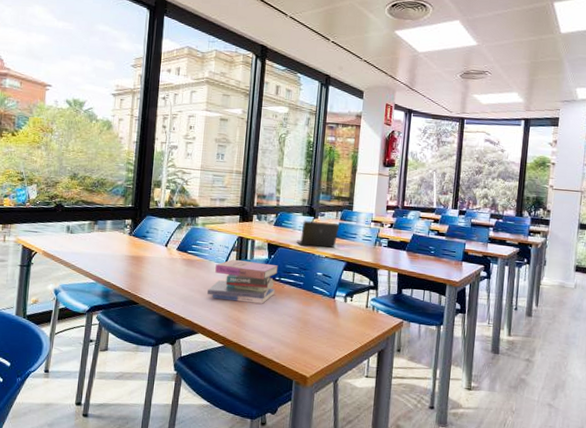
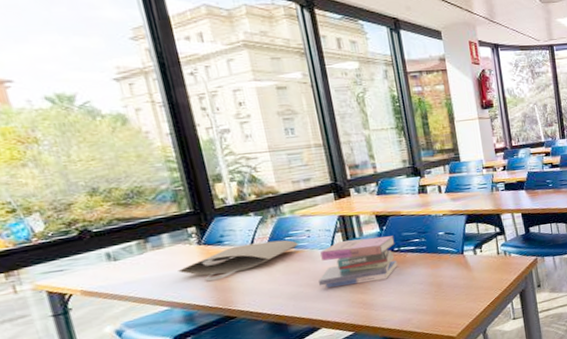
tote bag: none [109,243,201,269] -> present [178,240,298,282]
laptop: present [297,221,340,248] -> none [407,178,451,210]

